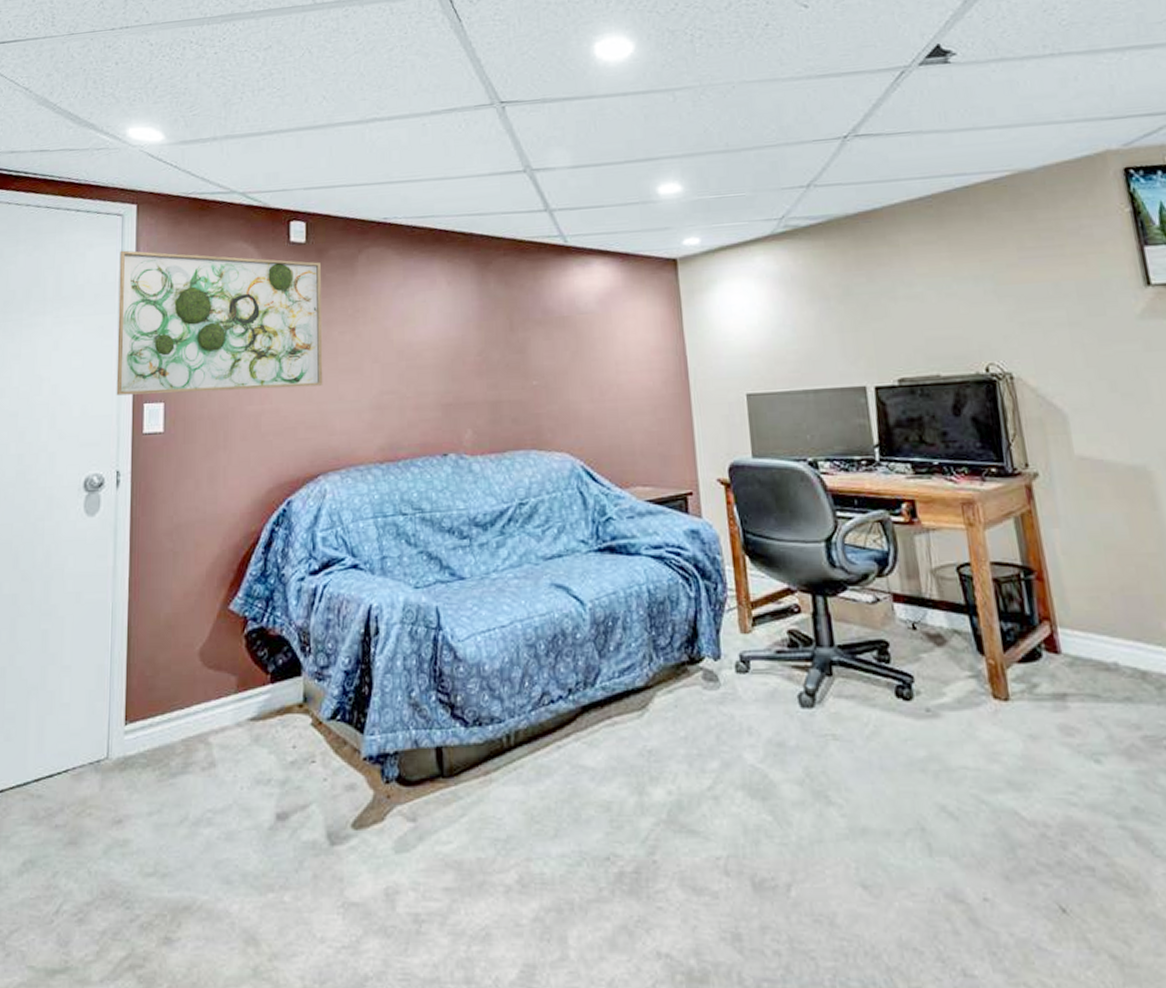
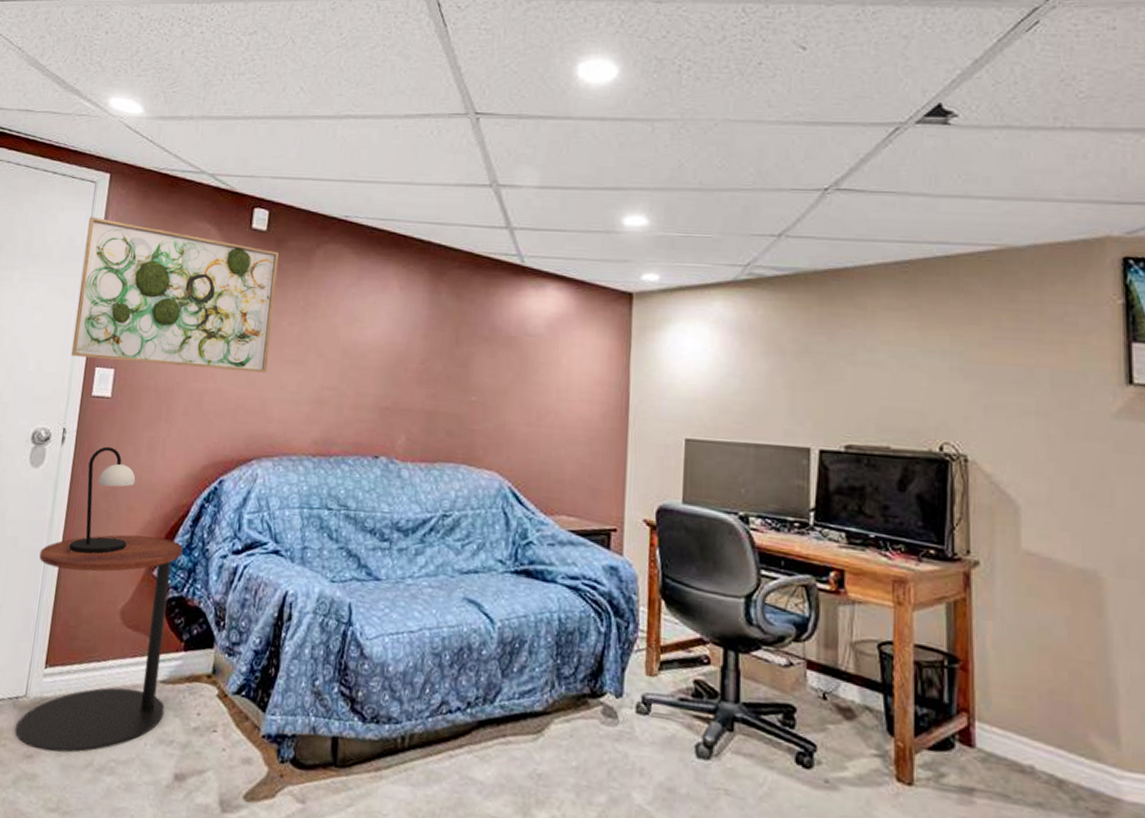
side table: none [101,569,258,813] -> present [15,534,183,753]
table lamp: none [136,483,199,600] -> present [69,446,136,555]

